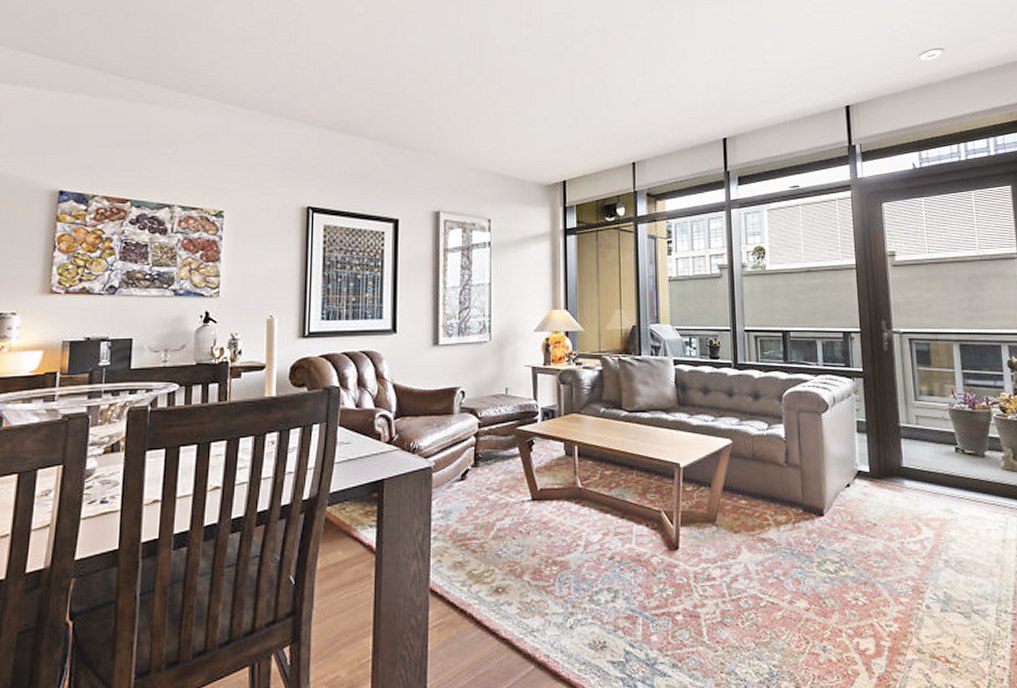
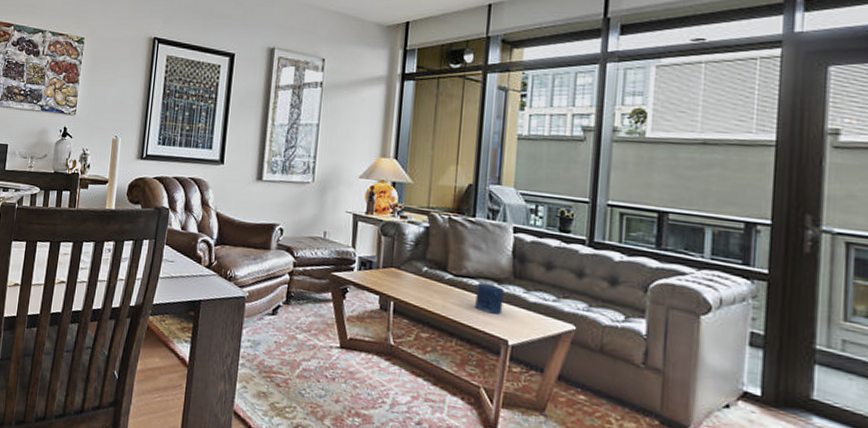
candle: none [649,415,672,442] -> present [475,283,504,315]

